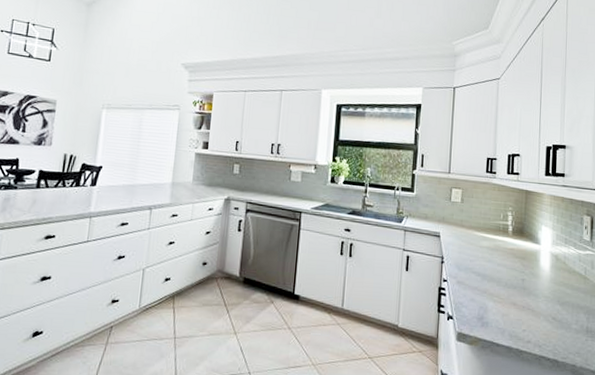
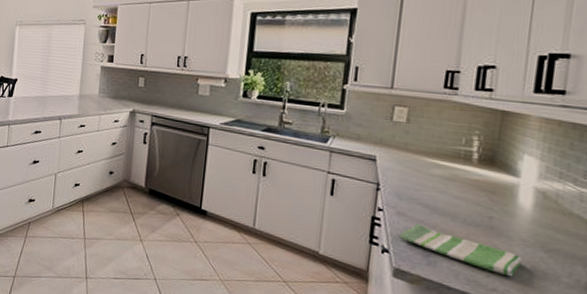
dish towel: none [460,290,545,329] -> present [399,223,522,277]

